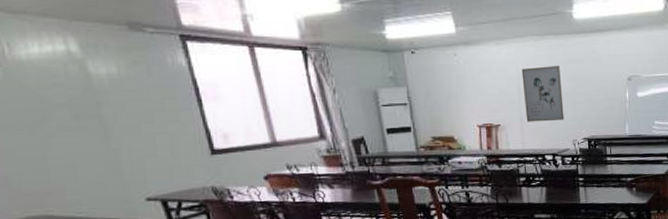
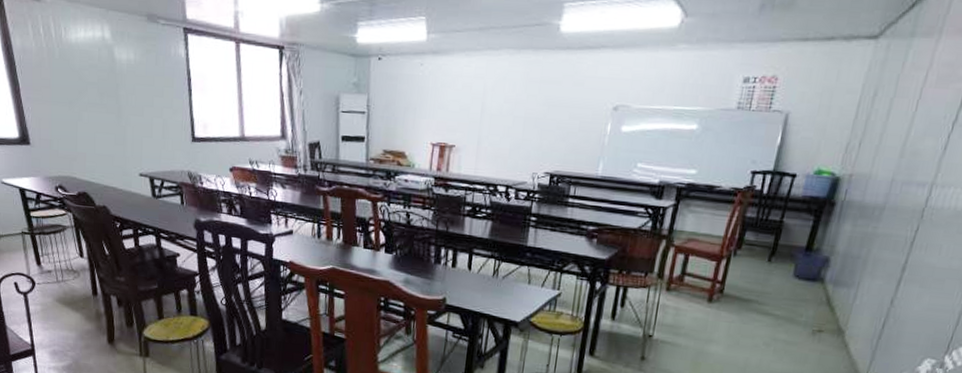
wall art: present [521,65,564,122] -> none [484,84,533,149]

